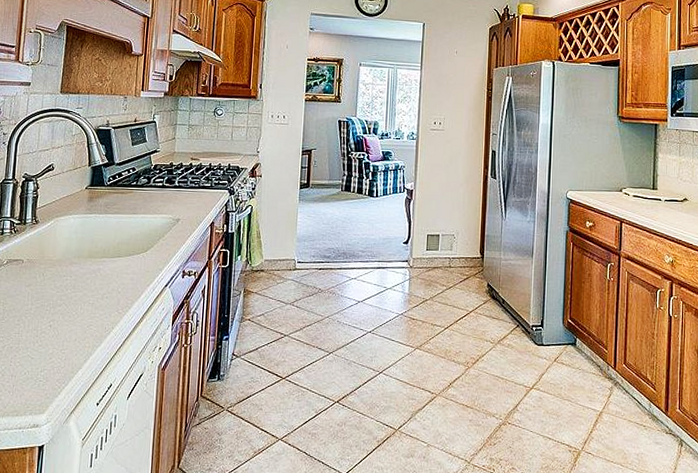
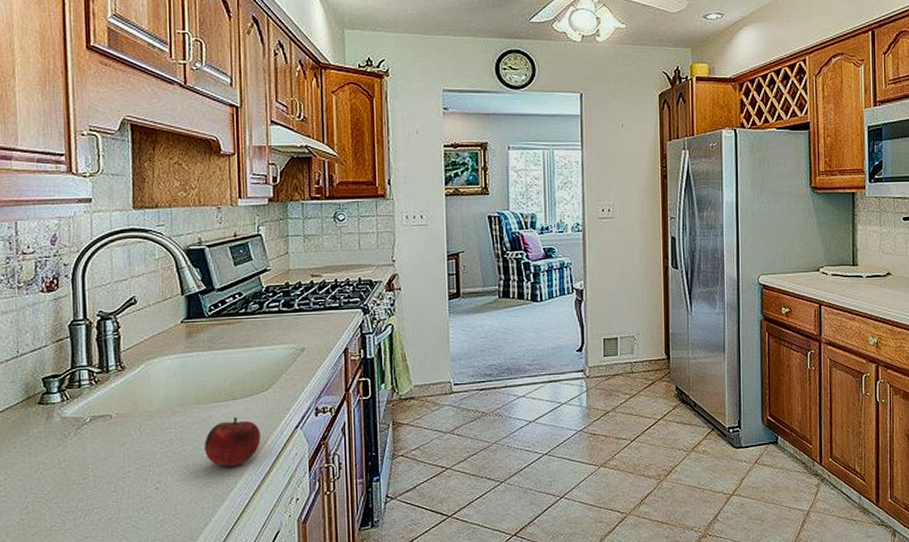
fruit: none [91,271,137,314] -> present [204,416,261,467]

